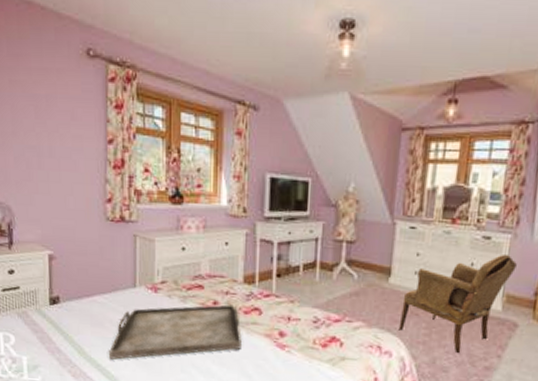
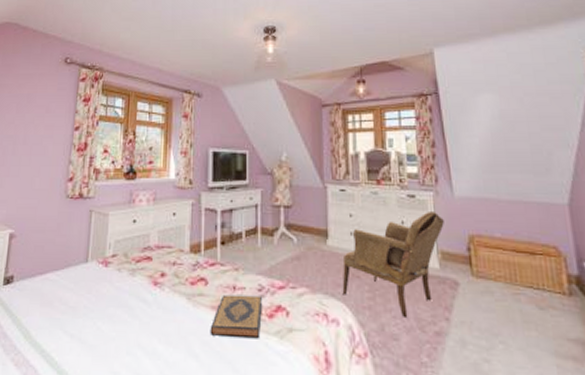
serving tray: present [109,304,242,360] -> none [55,276,188,343]
hardback book: none [263,324,317,365] -> present [210,294,262,339]

